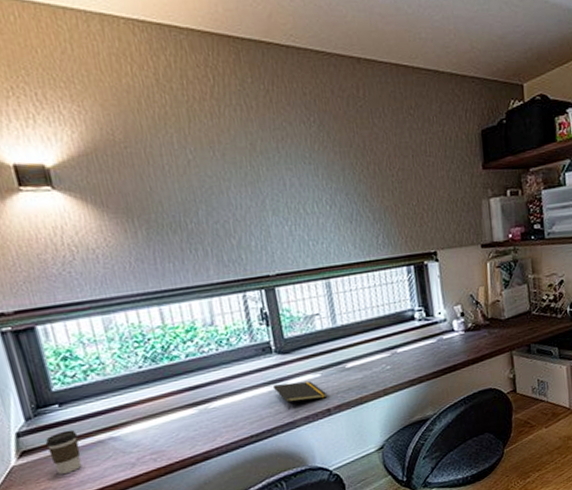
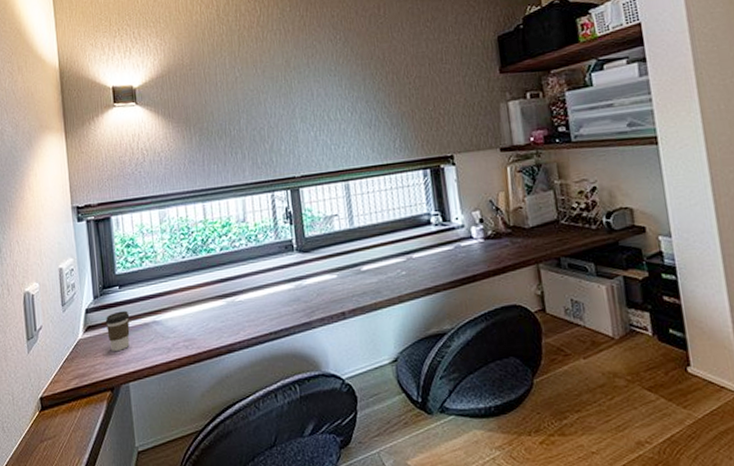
notepad: present [272,381,327,410] -> none [292,281,342,309]

